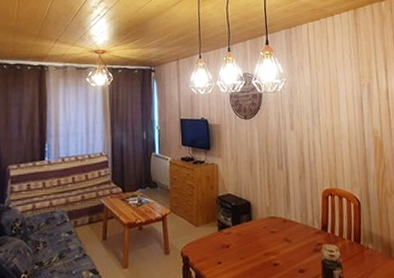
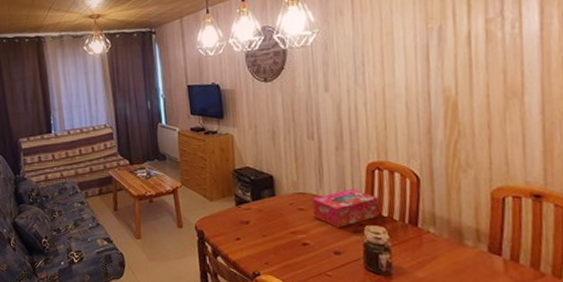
tissue box: none [281,212,333,247] -> present [311,188,380,227]

